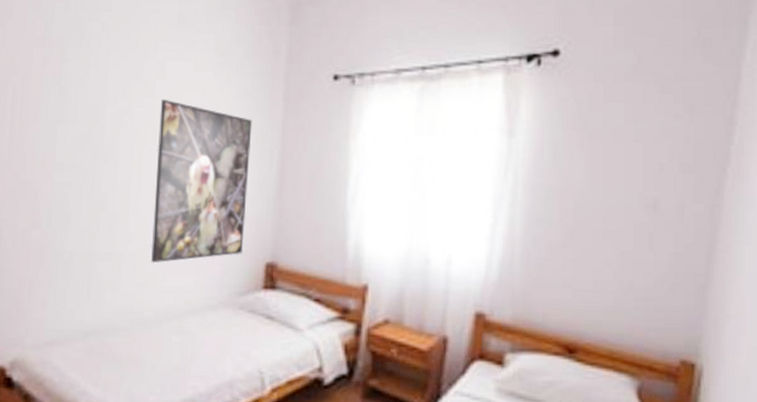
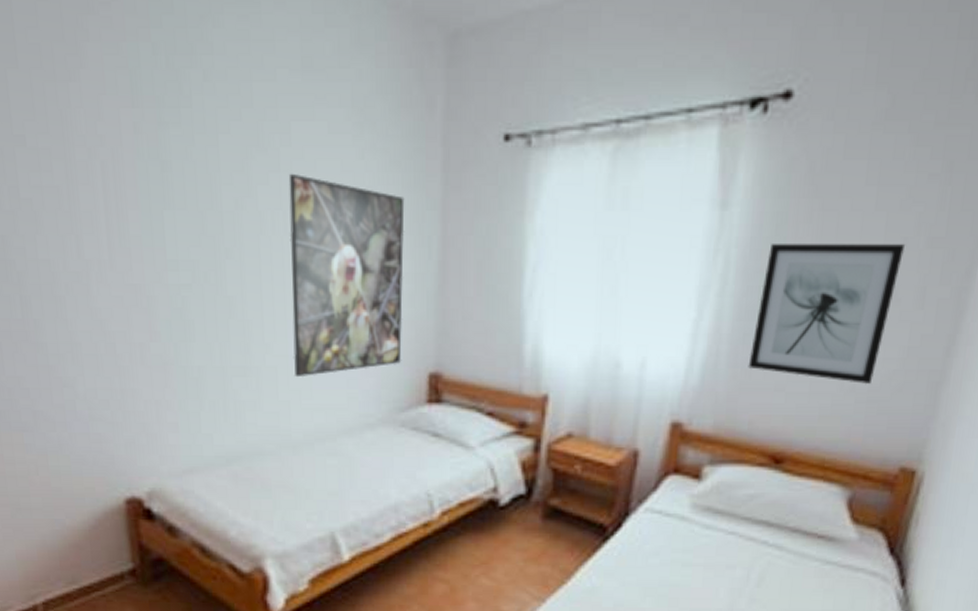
wall art: none [539,164,662,285] -> present [748,242,906,385]

